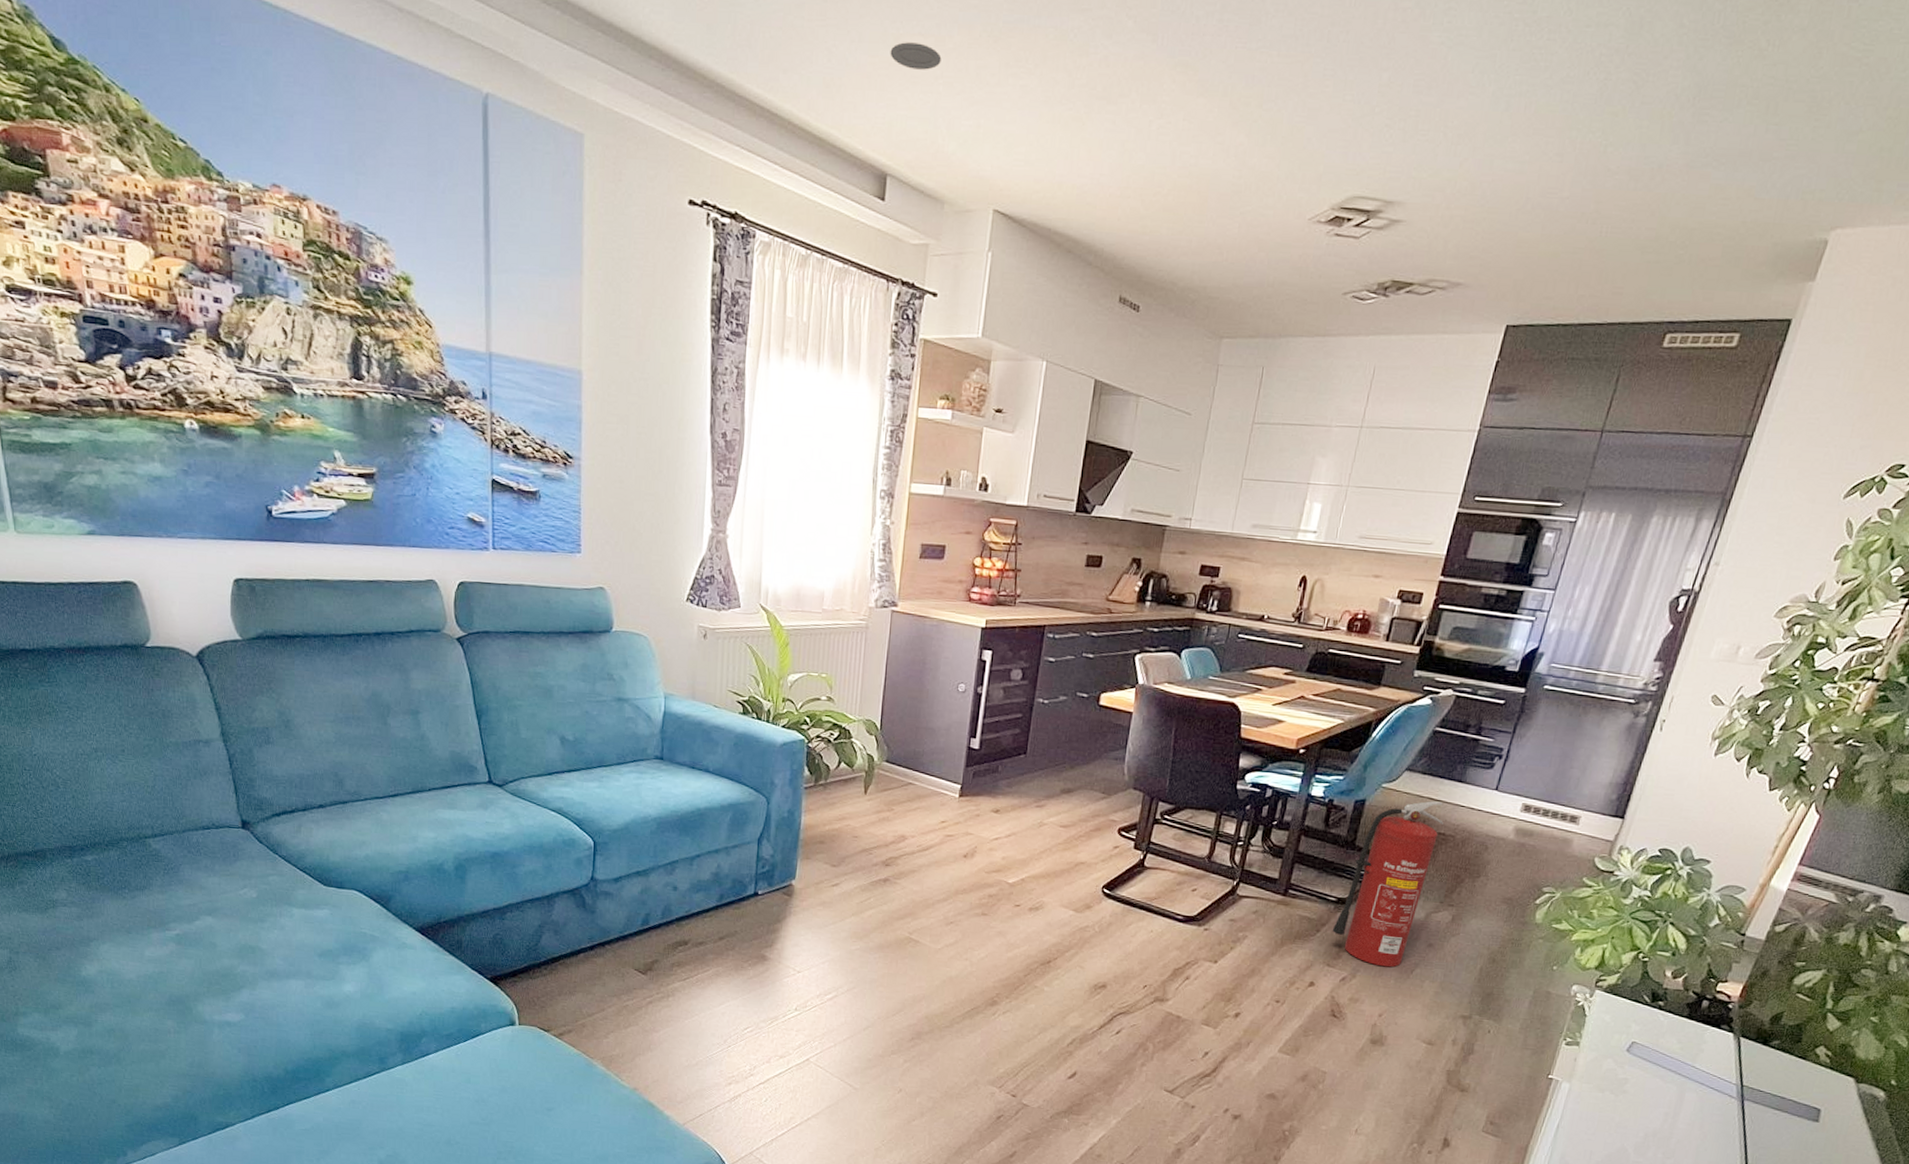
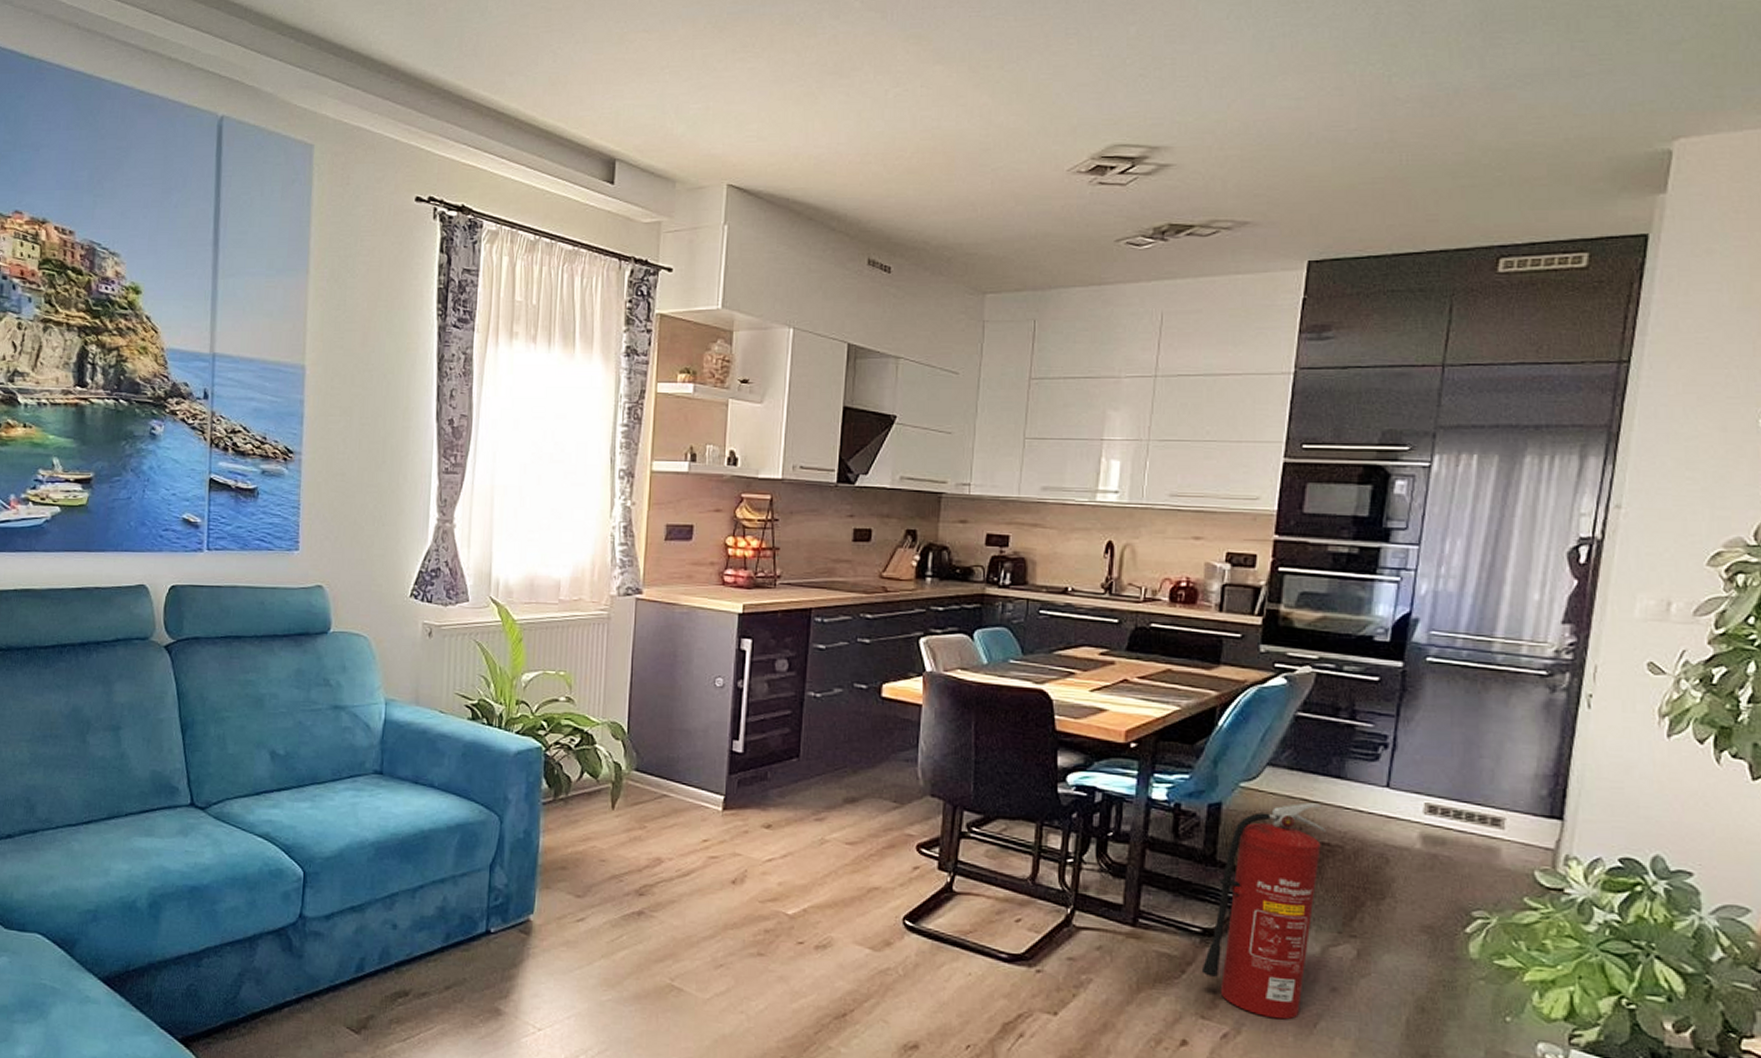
recessed light: present [890,42,942,70] -> none [615,38,667,63]

